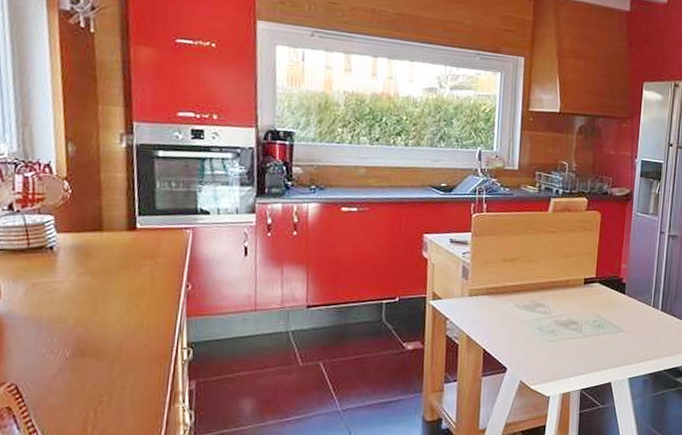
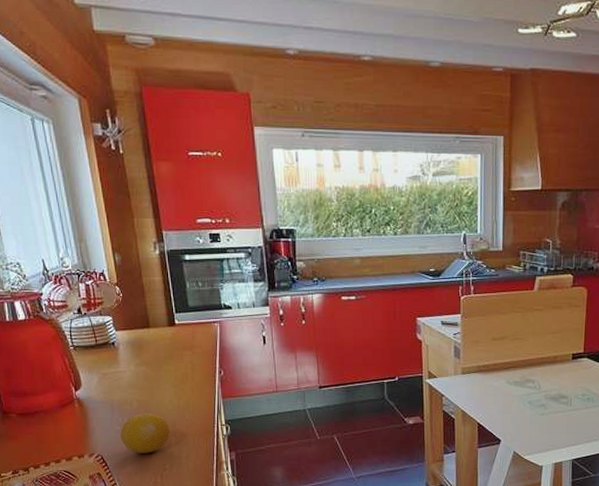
fruit: none [45,332,115,382] -> present [120,412,171,453]

